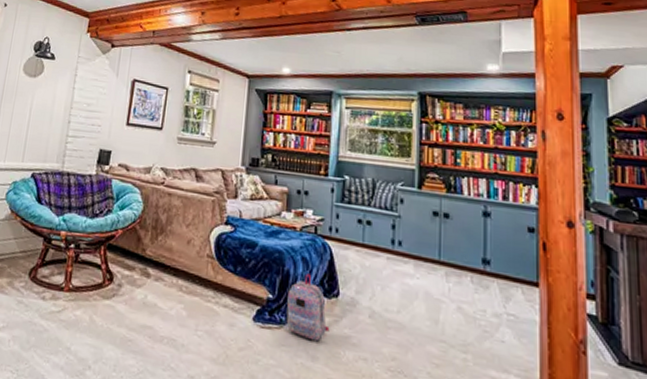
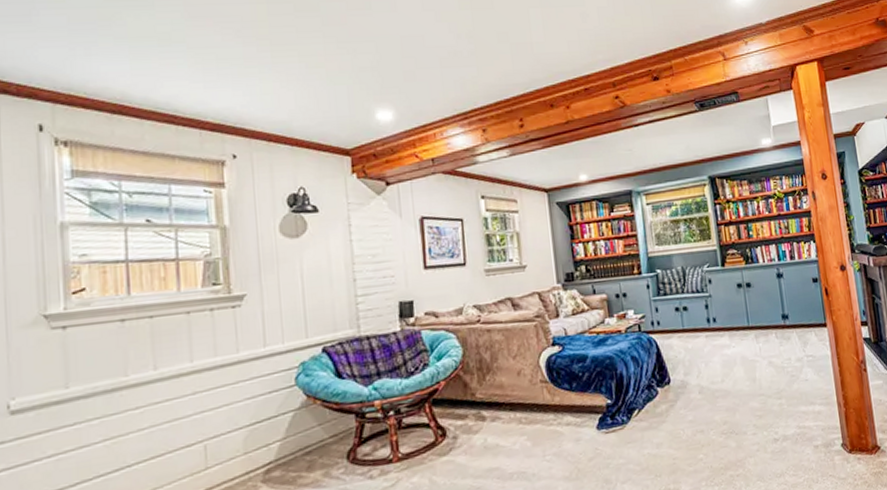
backpack: present [286,274,330,342] -> none [624,370,668,431]

